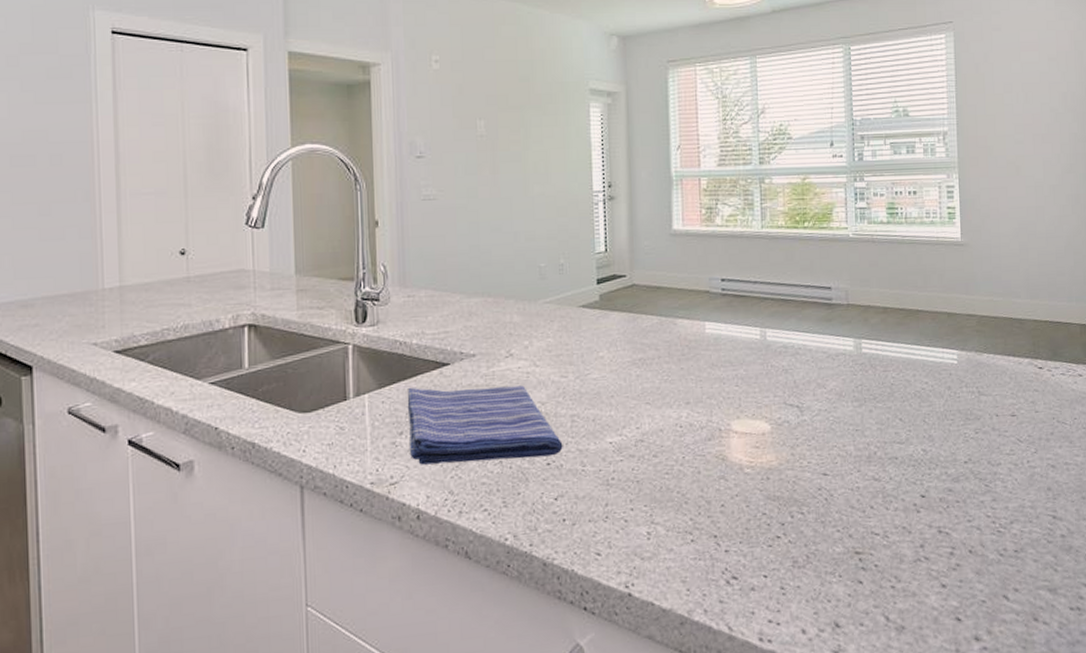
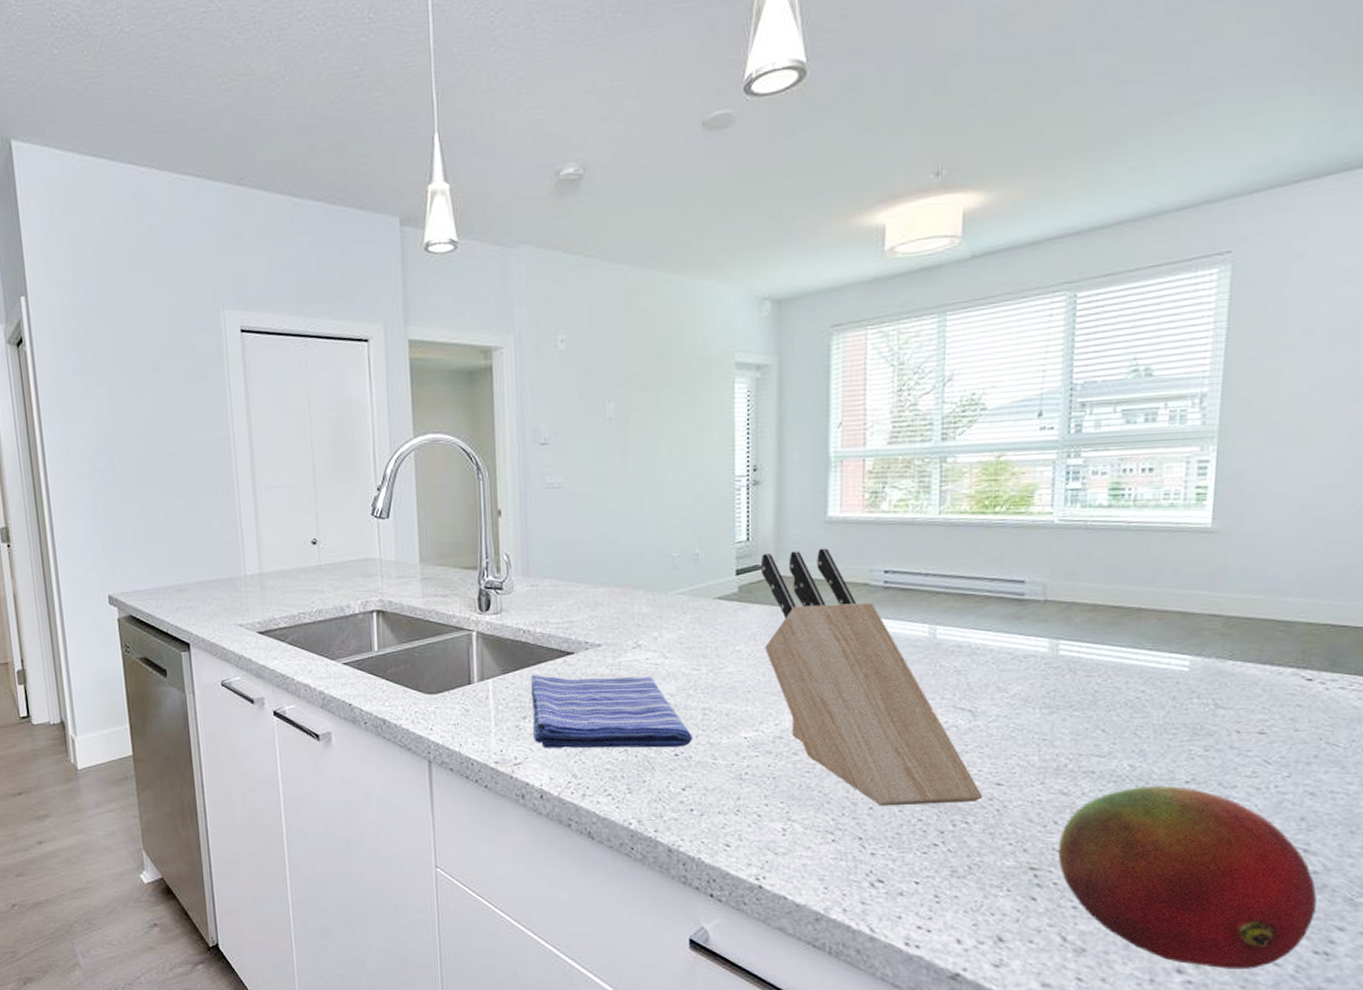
knife block: none [617,258,813,503] -> present [760,548,983,807]
fruit: none [875,467,1067,633] -> present [1057,786,1317,969]

